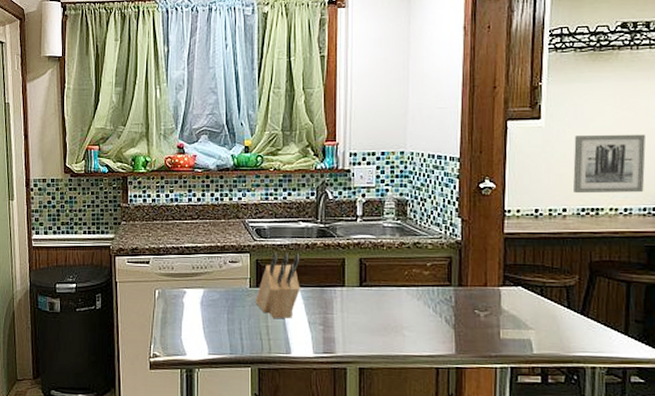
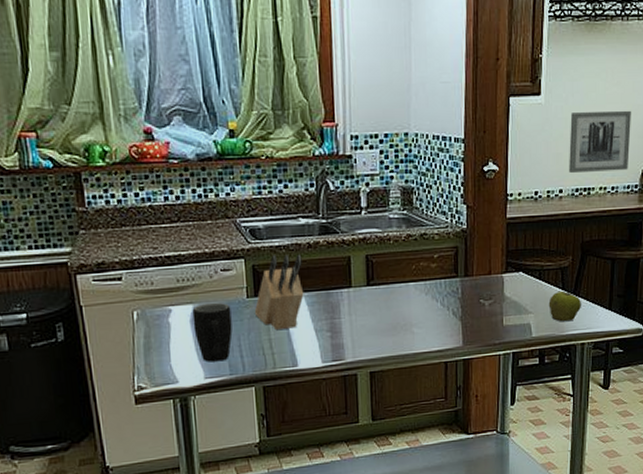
mug: none [203,288,235,341] -> present [192,302,233,362]
apple: none [552,309,591,342] -> present [548,290,581,322]

